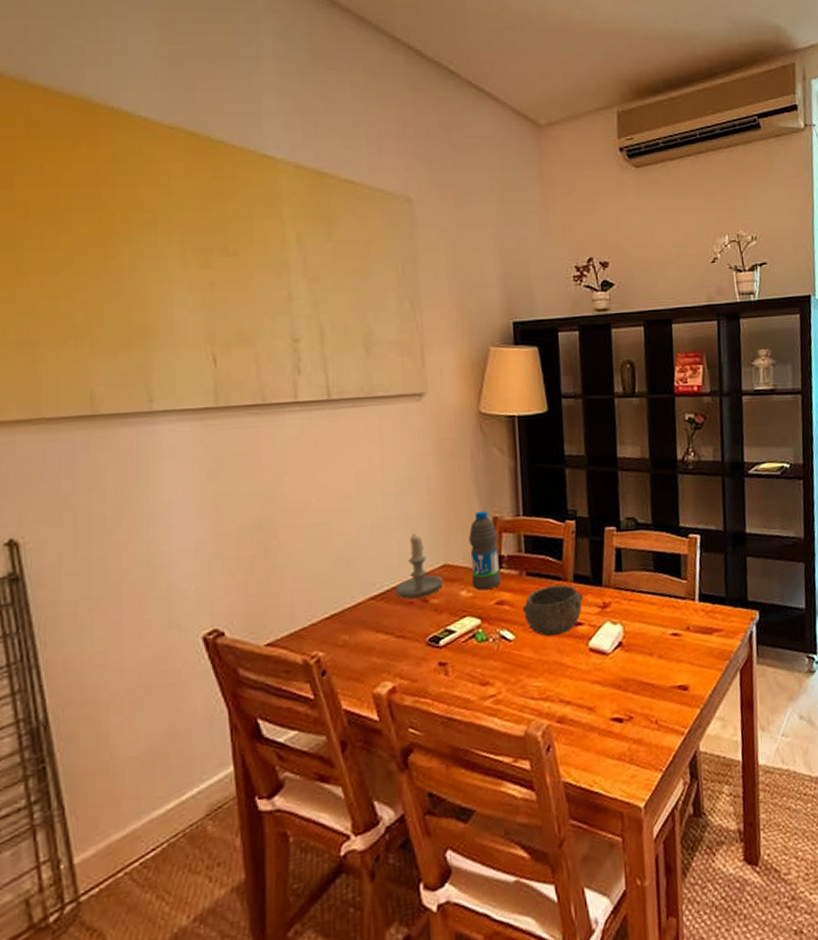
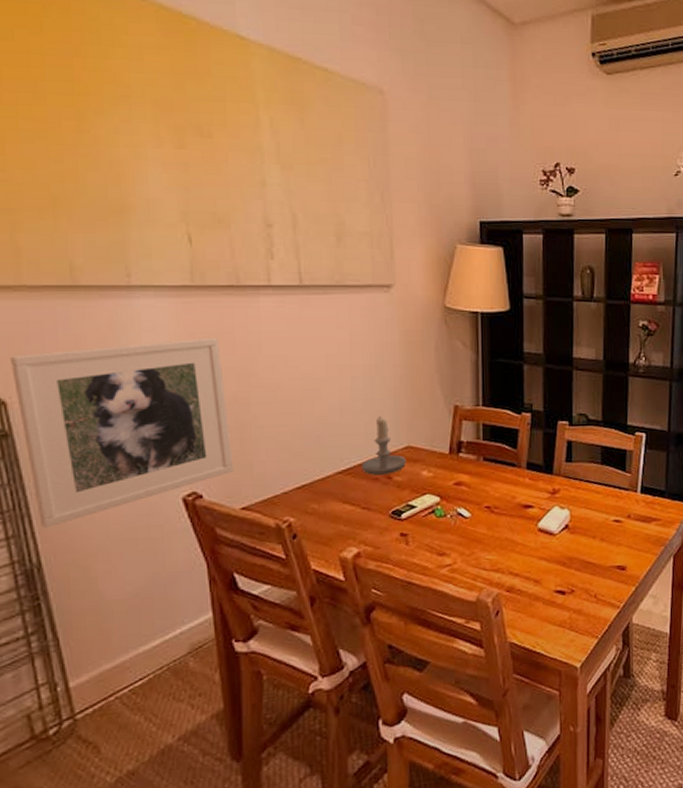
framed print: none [26,460,259,680] -> present [11,338,234,528]
water bottle: present [469,510,502,591] -> none [431,399,460,472]
bowl: present [522,584,584,637] -> none [478,471,536,517]

